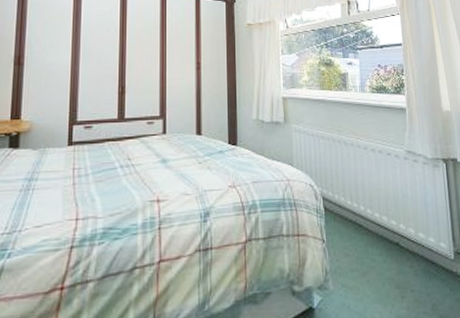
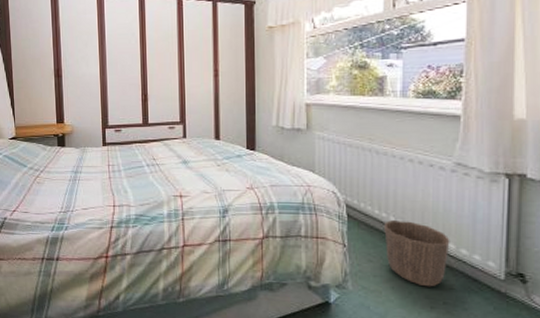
waste basket: none [356,209,410,276] -> present [384,220,450,287]

